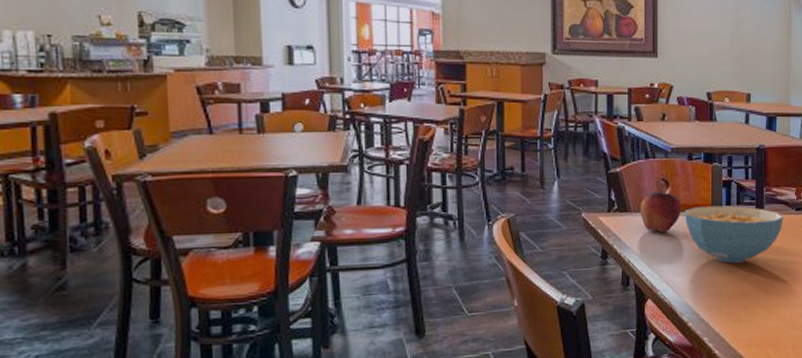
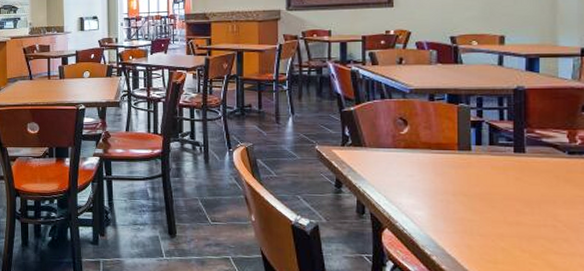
fruit: present [640,189,682,233] -> none [375,127,422,168]
cereal bowl: present [684,205,783,263] -> none [425,145,551,203]

